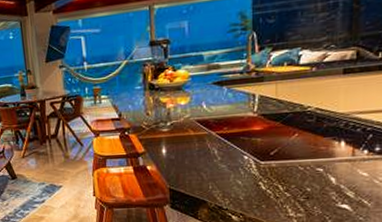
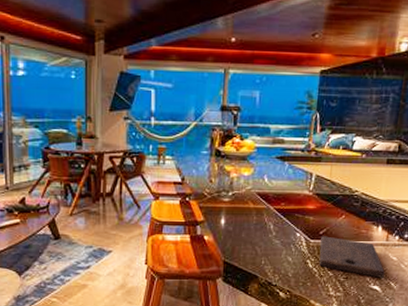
cutting board: none [272,156,354,196] -> present [319,236,385,278]

